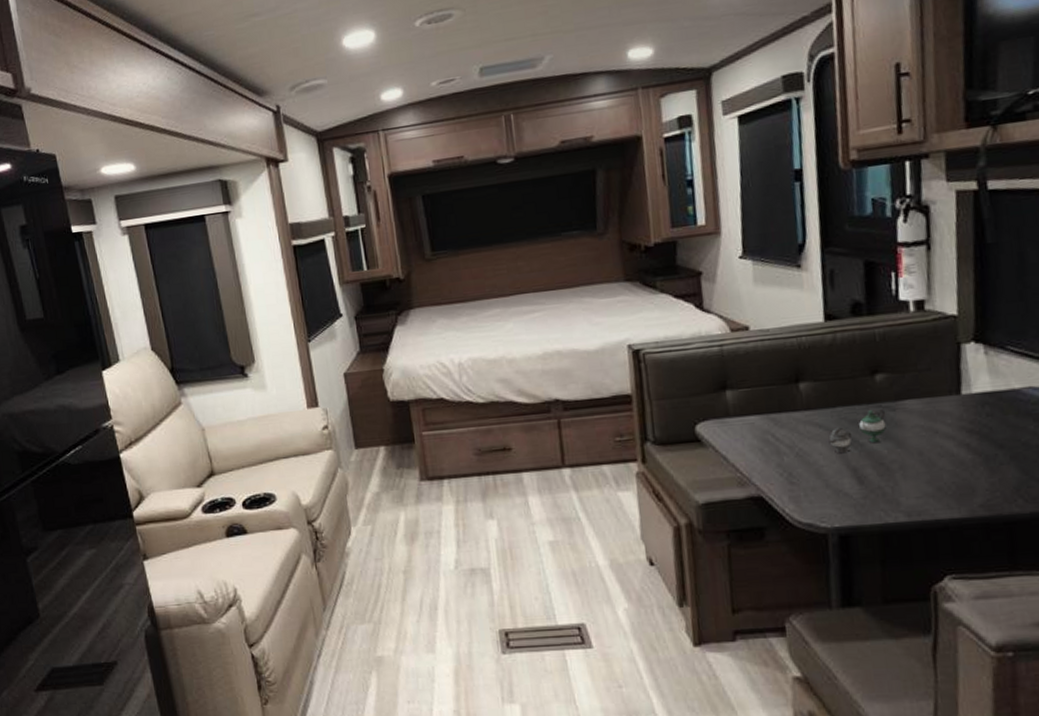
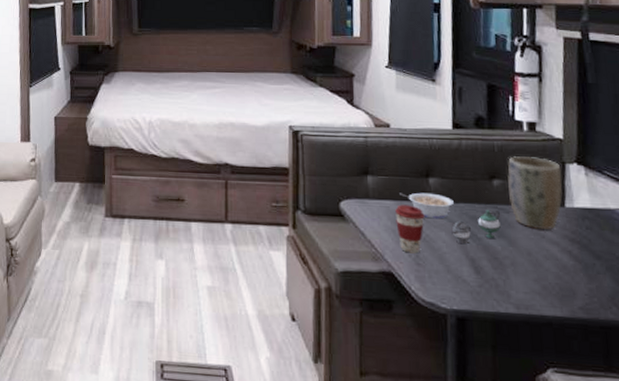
coffee cup: none [761,417,797,472] -> present [395,204,425,254]
legume: none [765,400,830,430] -> present [400,192,454,219]
plant pot: none [892,341,958,424] -> present [507,156,563,229]

